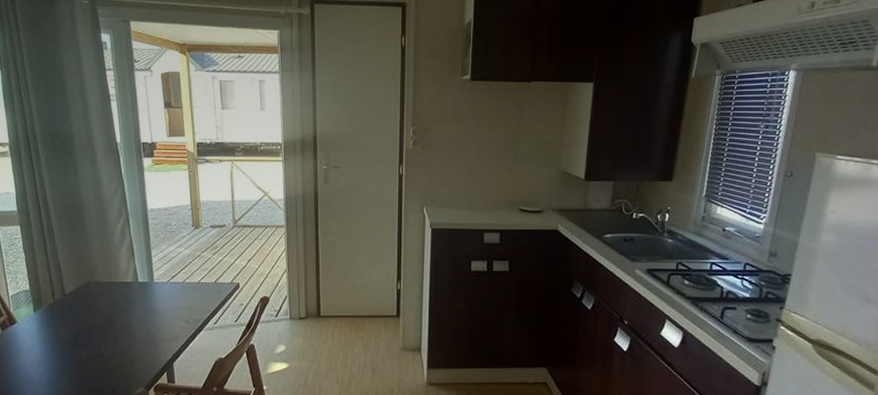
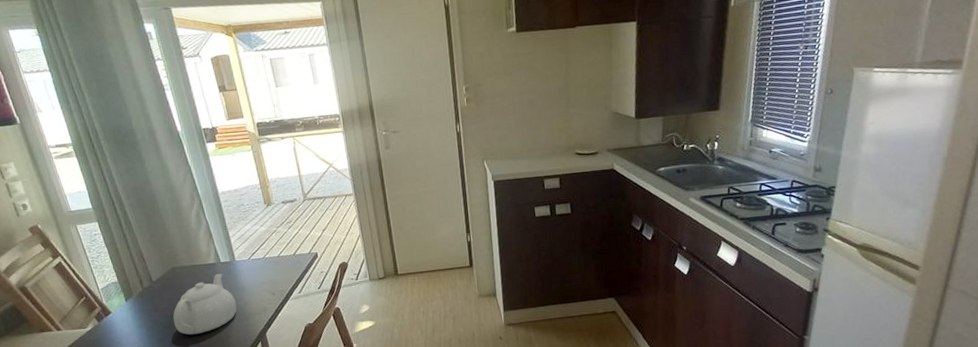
teapot: none [79,294,148,356] -> present [173,273,237,335]

